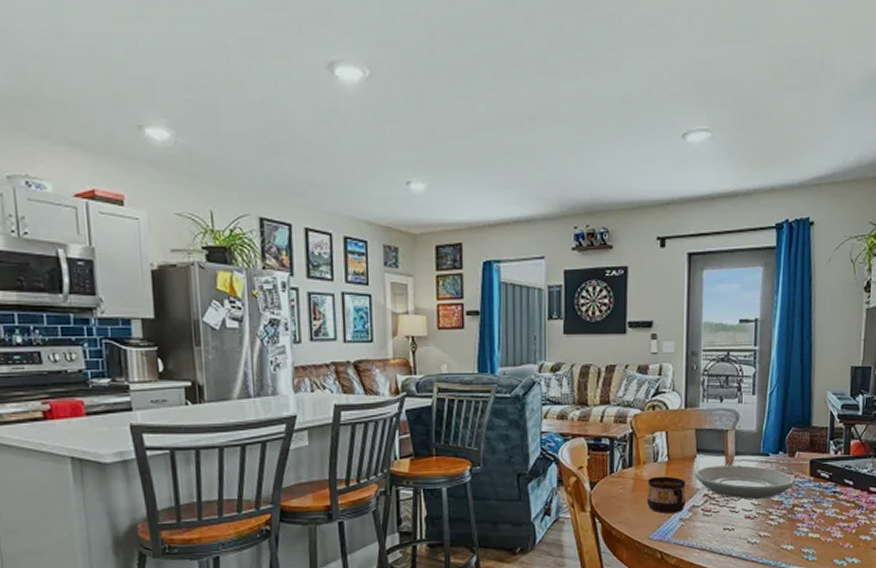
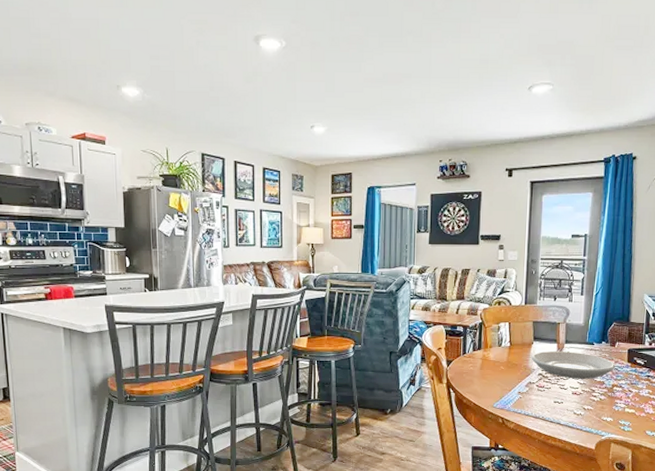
cup: present [647,476,686,514] -> none [492,358,524,387]

